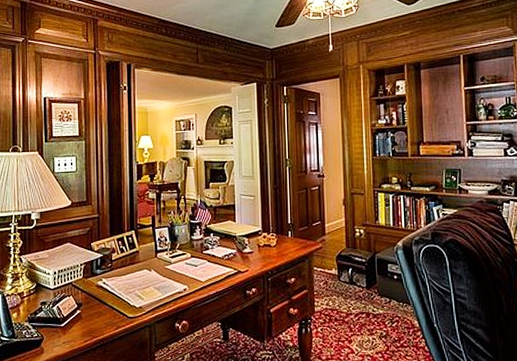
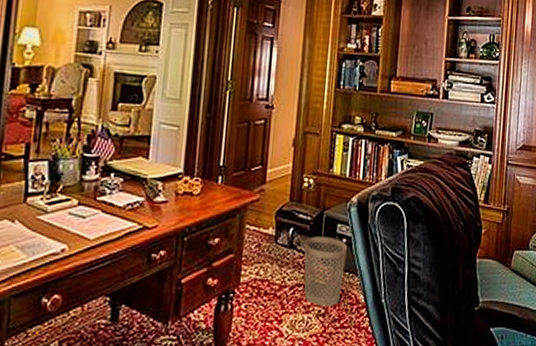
wastebasket: none [362,274,399,330] -> present [303,236,347,307]

